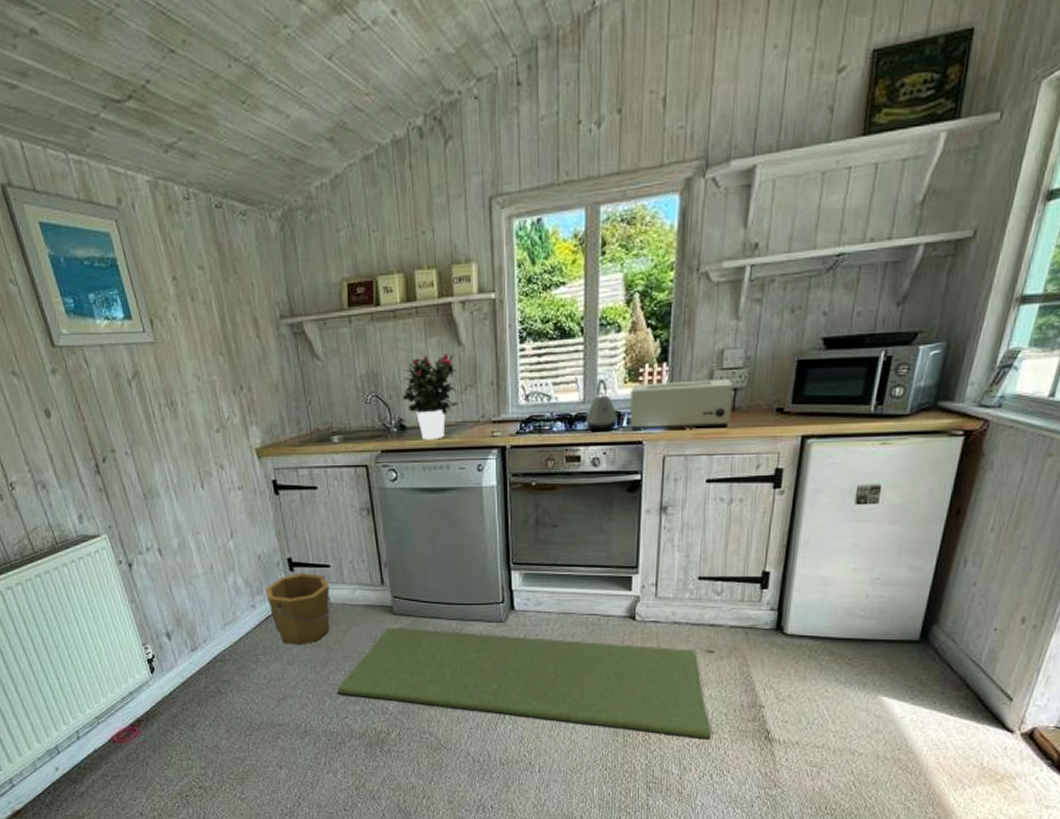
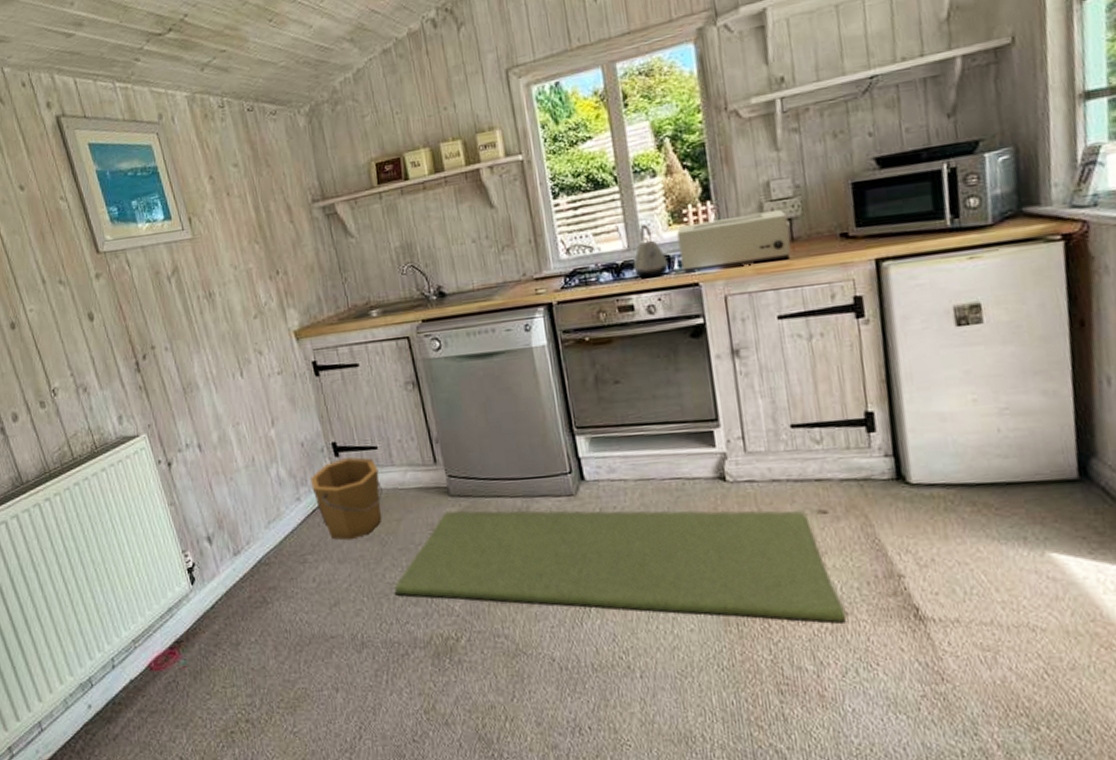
potted flower: present [402,353,459,440] -> none [436,216,498,305]

